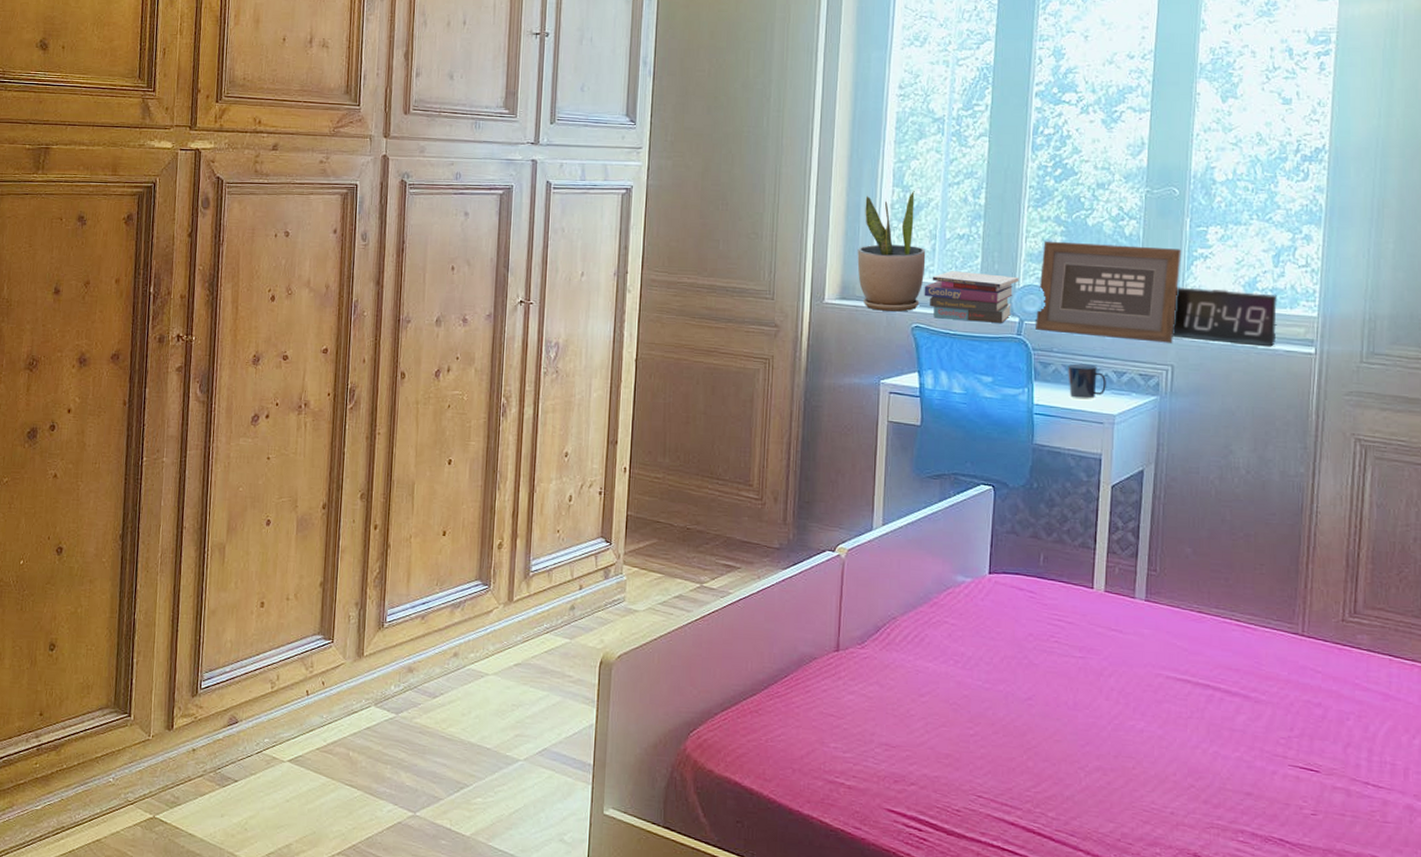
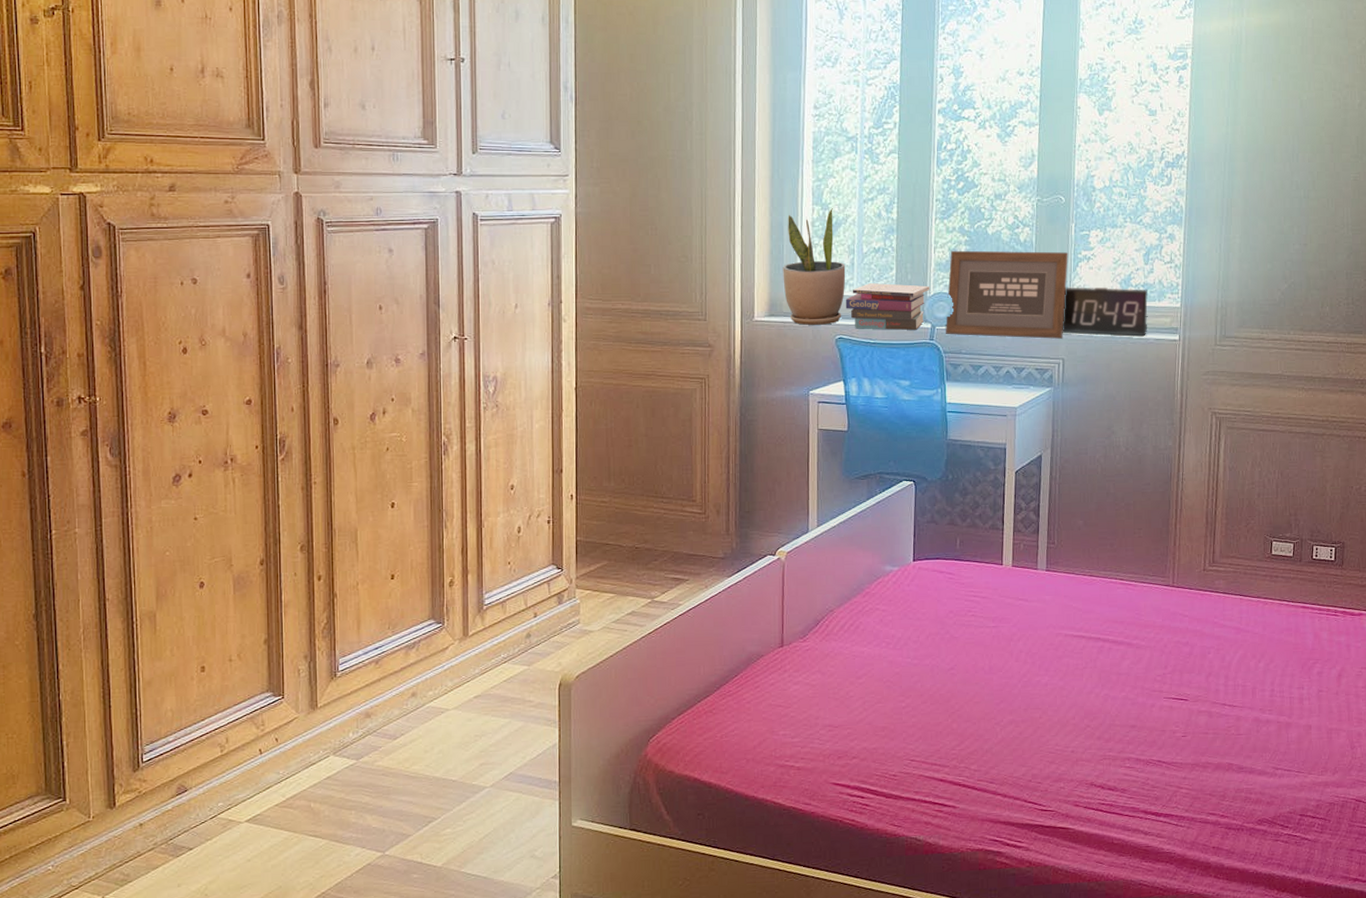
mug: present [1068,363,1106,401] -> none [975,363,1008,397]

